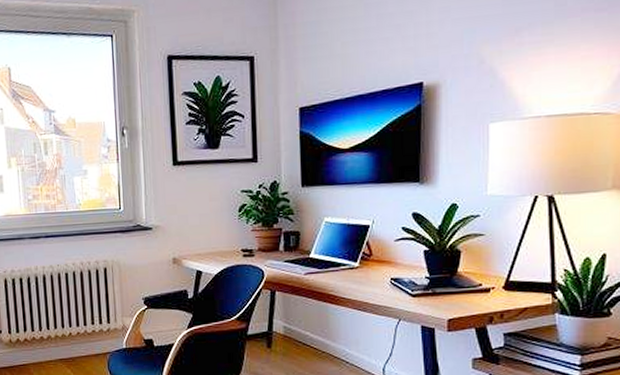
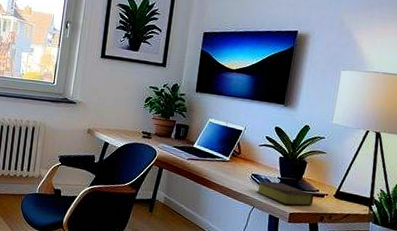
bible: none [400,282,477,311] -> present [256,181,314,206]

